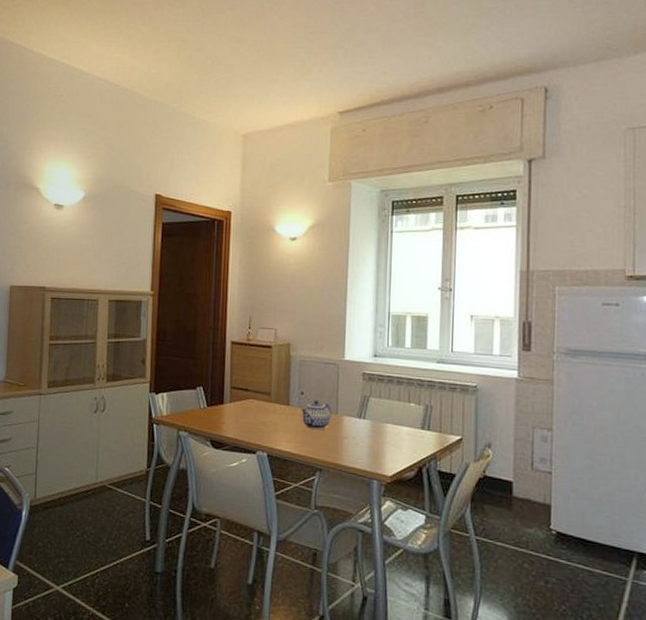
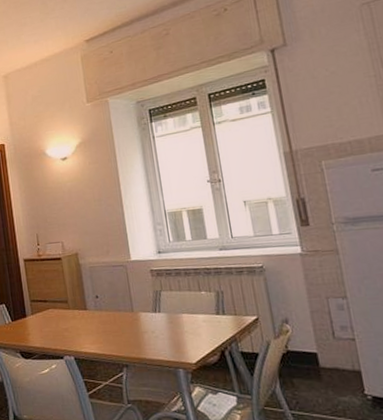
teapot: present [301,400,332,431] -> none [98,301,128,330]

